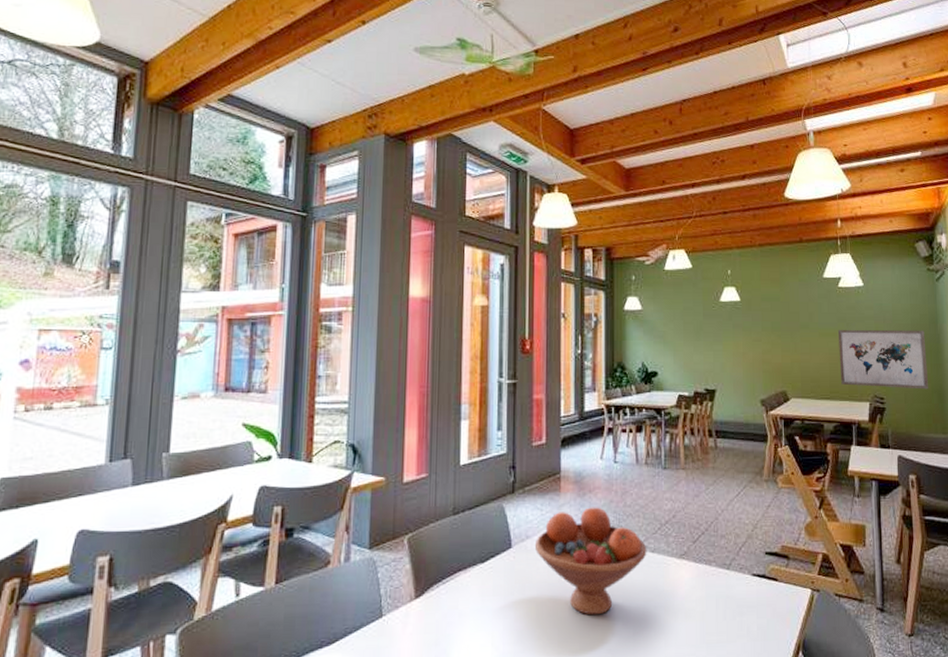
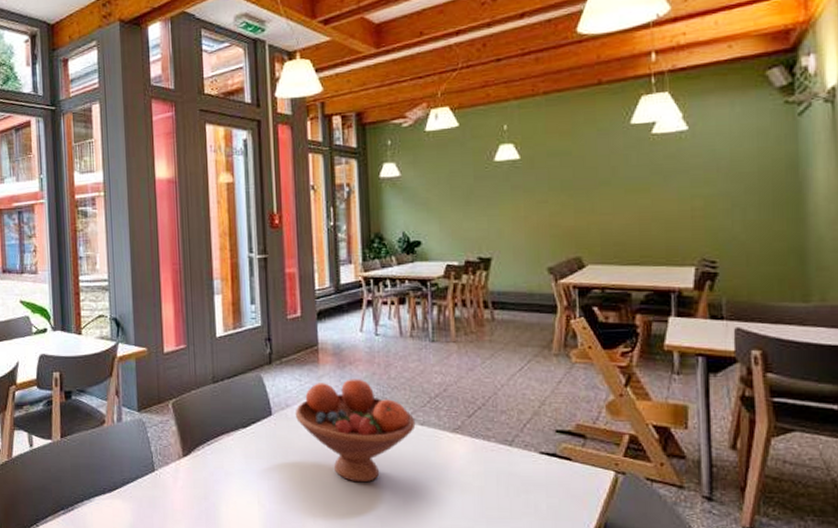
wall art: present [839,329,929,390] -> none [652,178,784,250]

